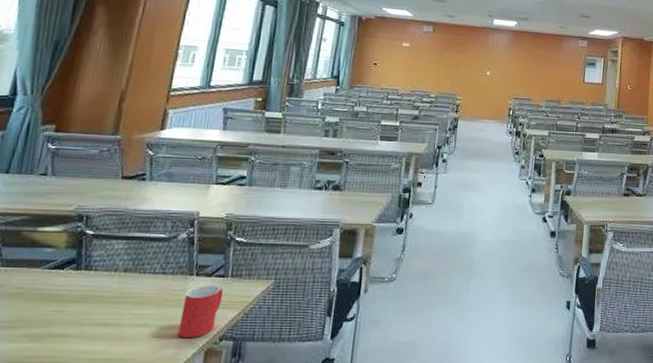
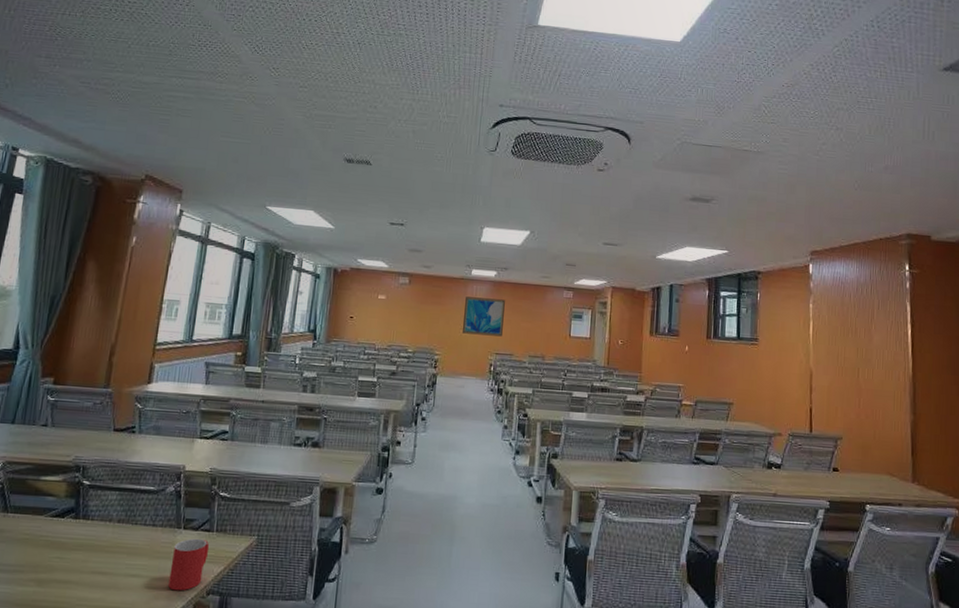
wall art: none [483,45,524,83] -> present [461,297,505,337]

